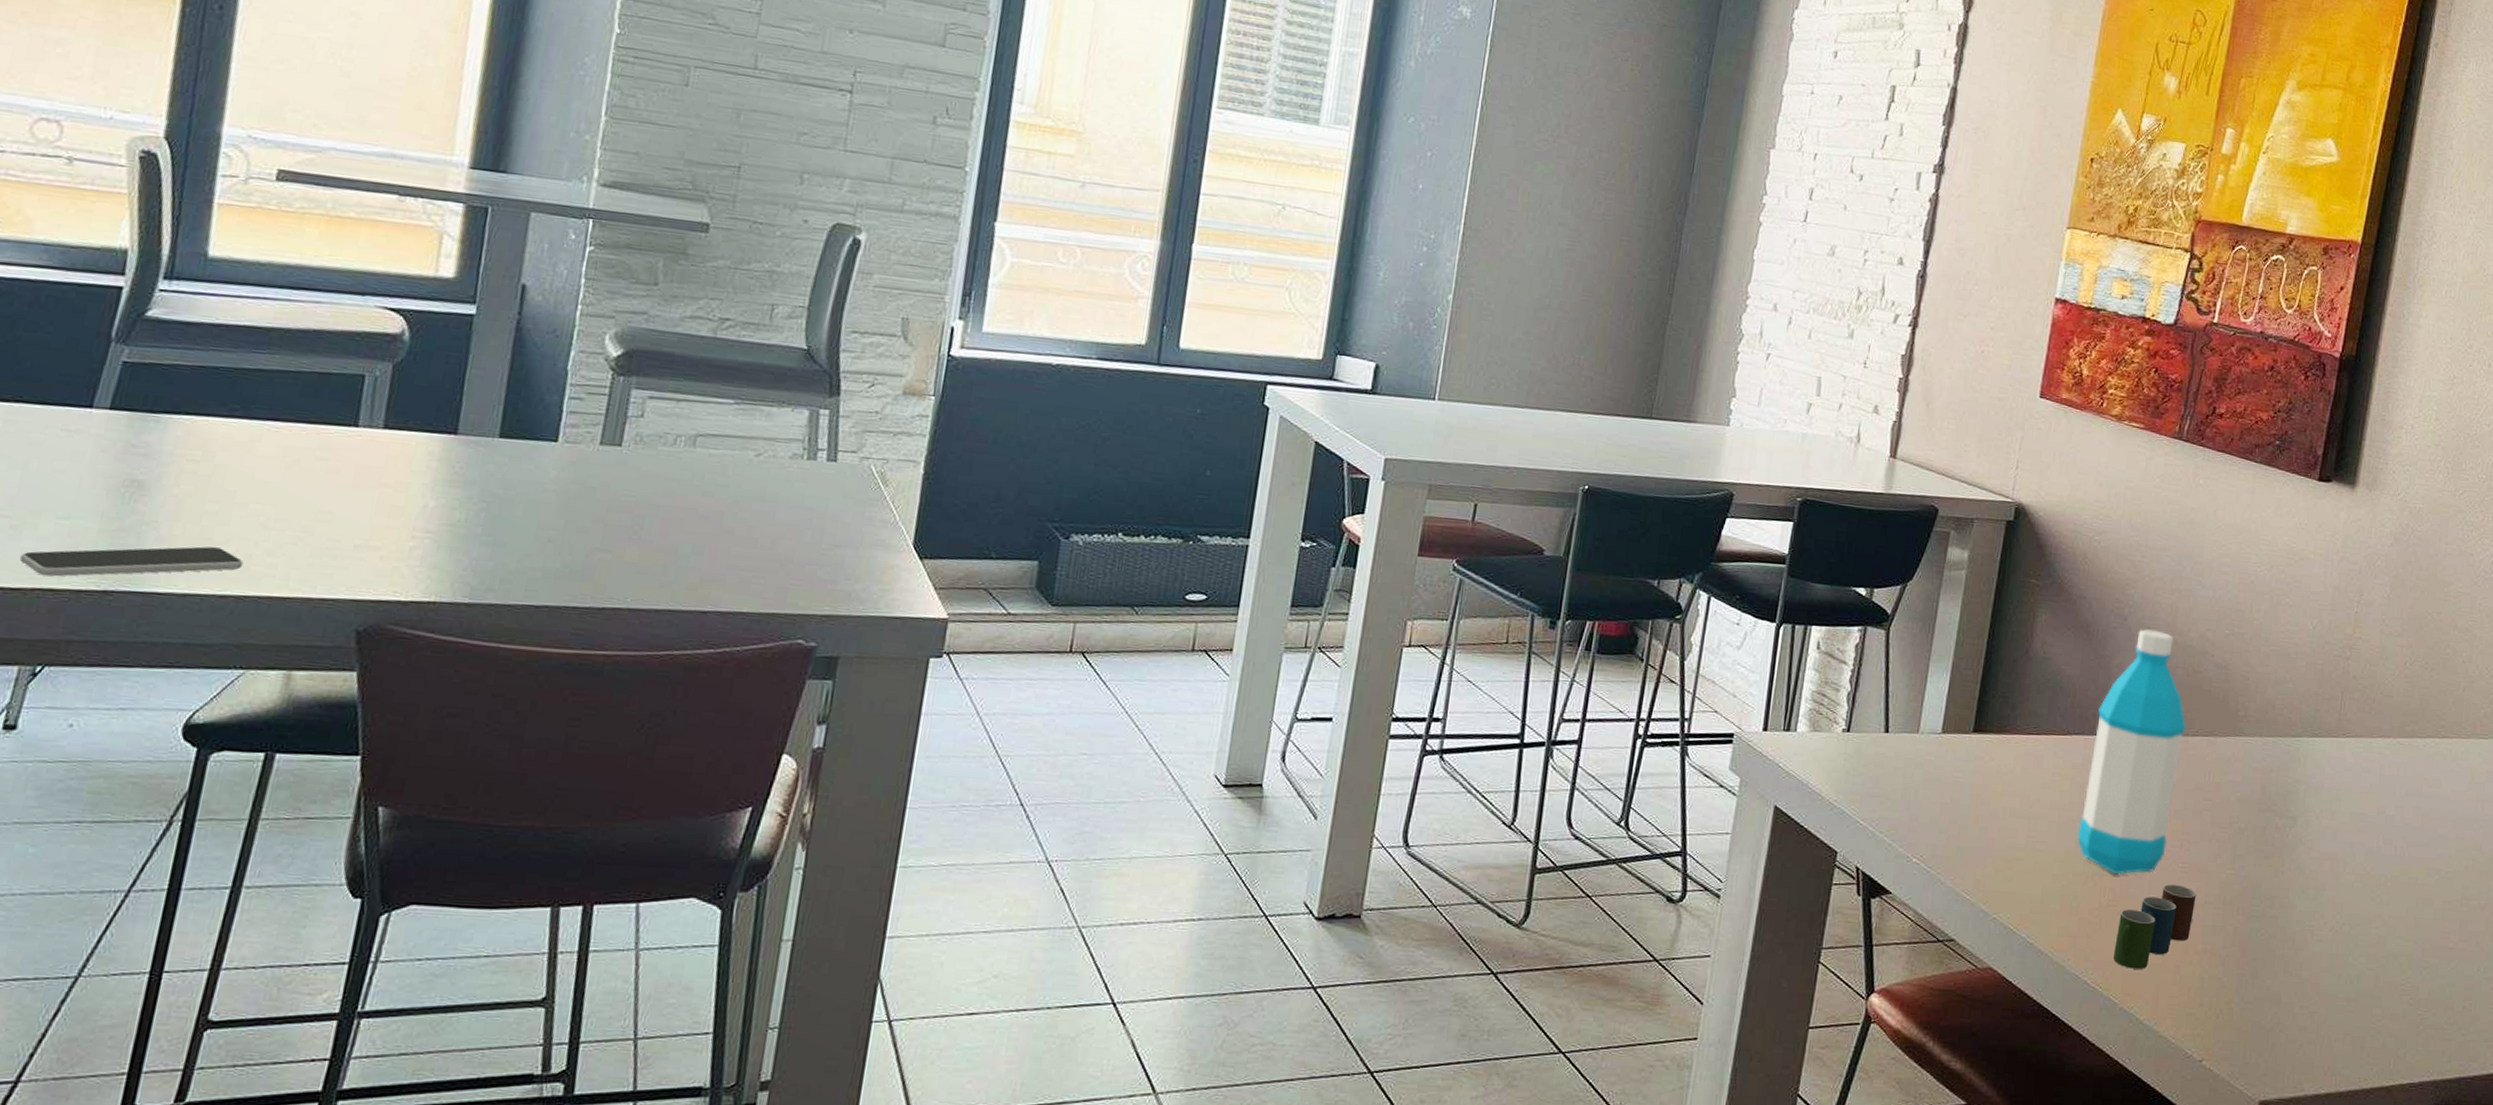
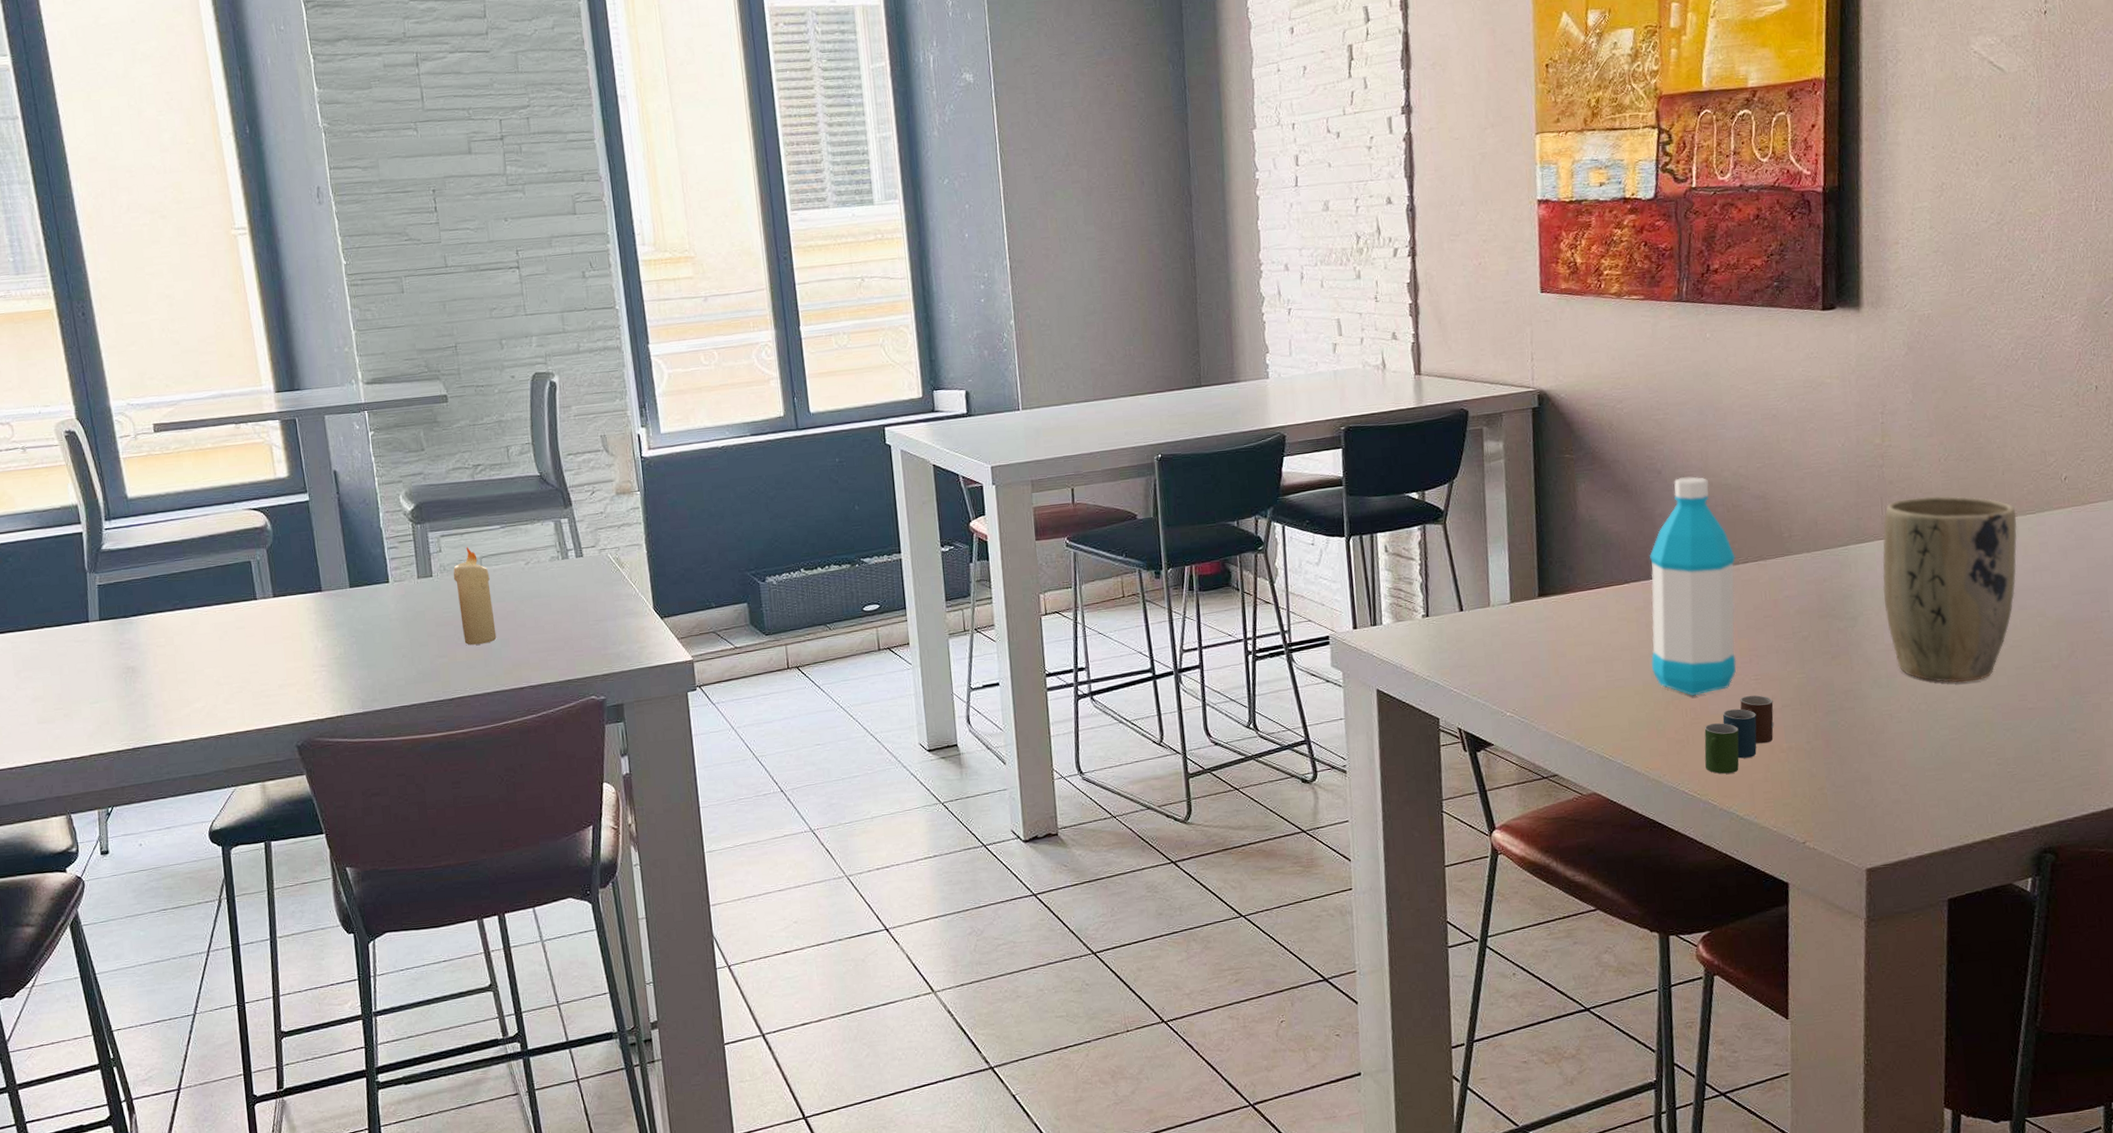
smartphone: present [19,546,244,577] -> none [76,704,213,746]
candle: none [641,418,702,546] -> present [453,547,497,645]
plant pot: none [2326,698,2470,909] -> present [1882,496,2017,683]

